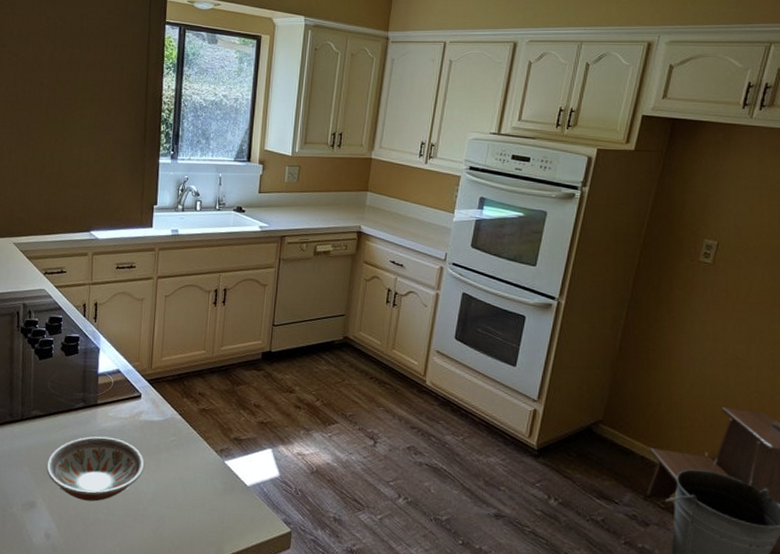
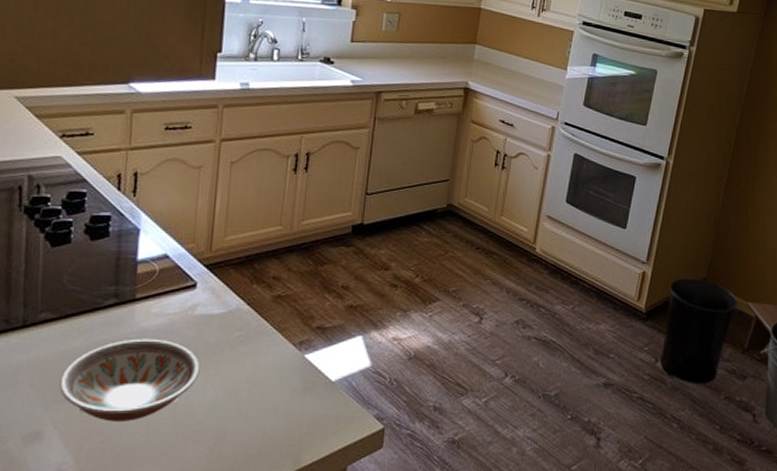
waste bin: none [553,418,638,527] -> present [660,278,737,385]

